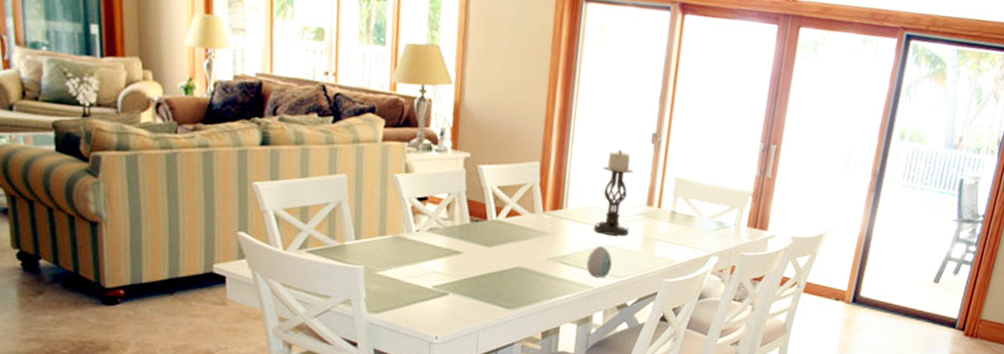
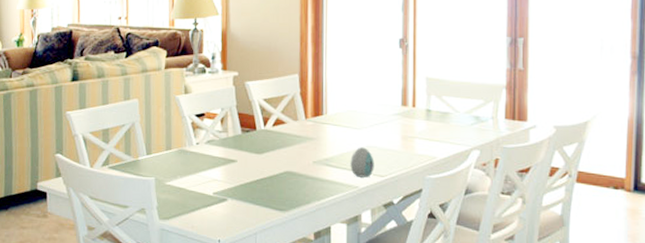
candle holder: present [593,149,634,236] -> none [353,56,387,137]

